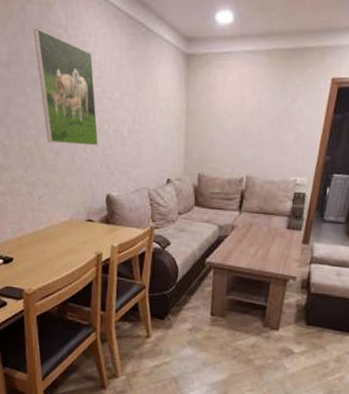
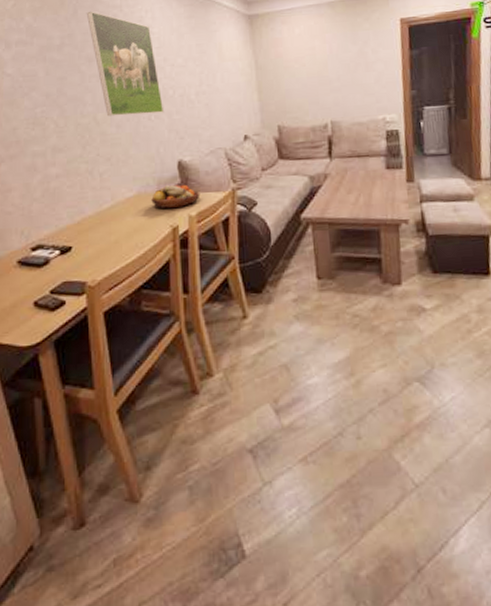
fruit bowl: none [81,216,123,238] -> present [151,184,200,209]

